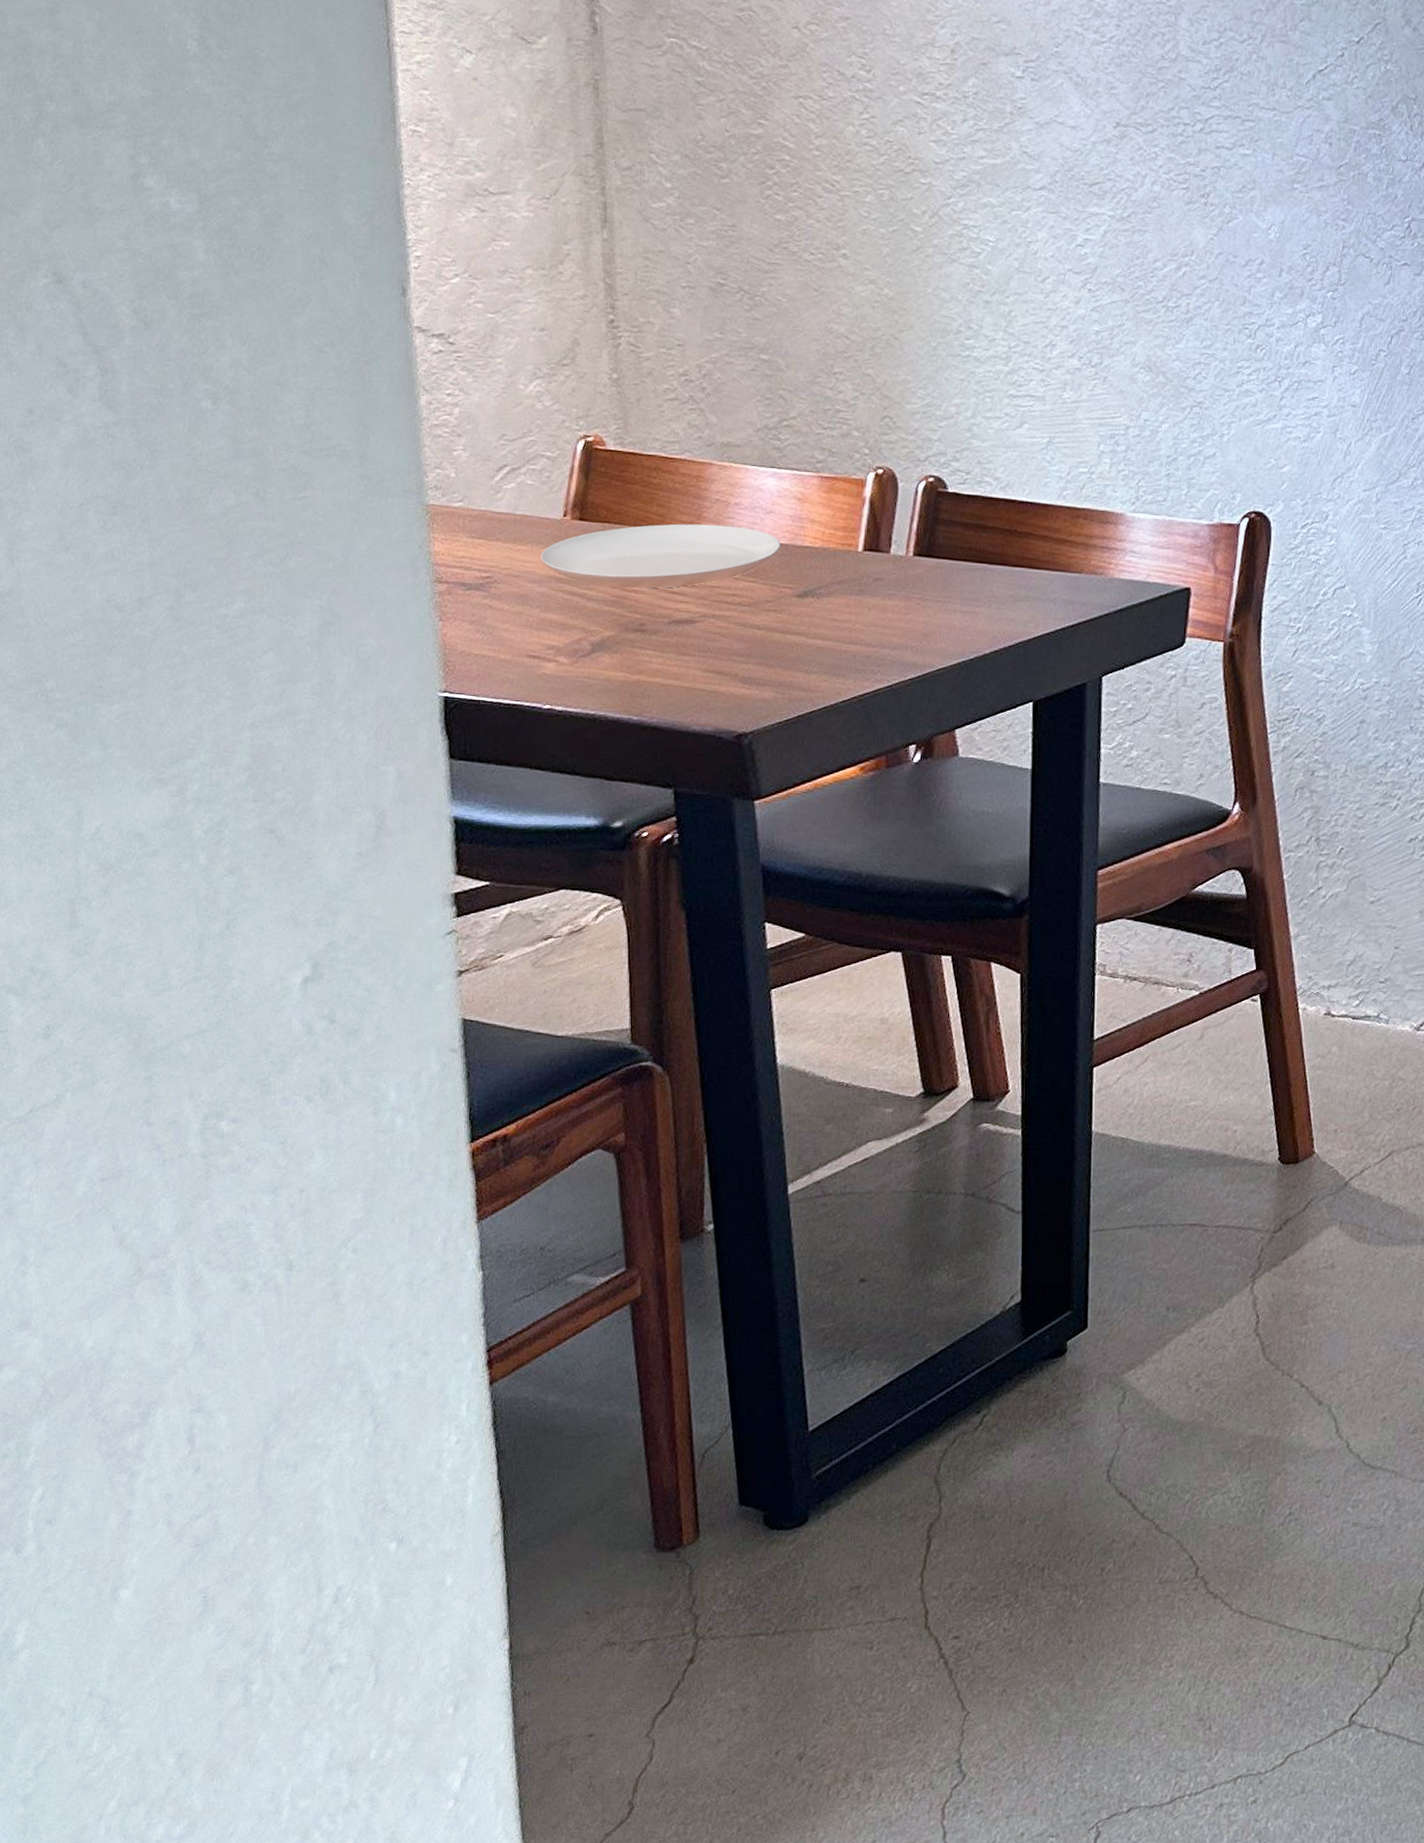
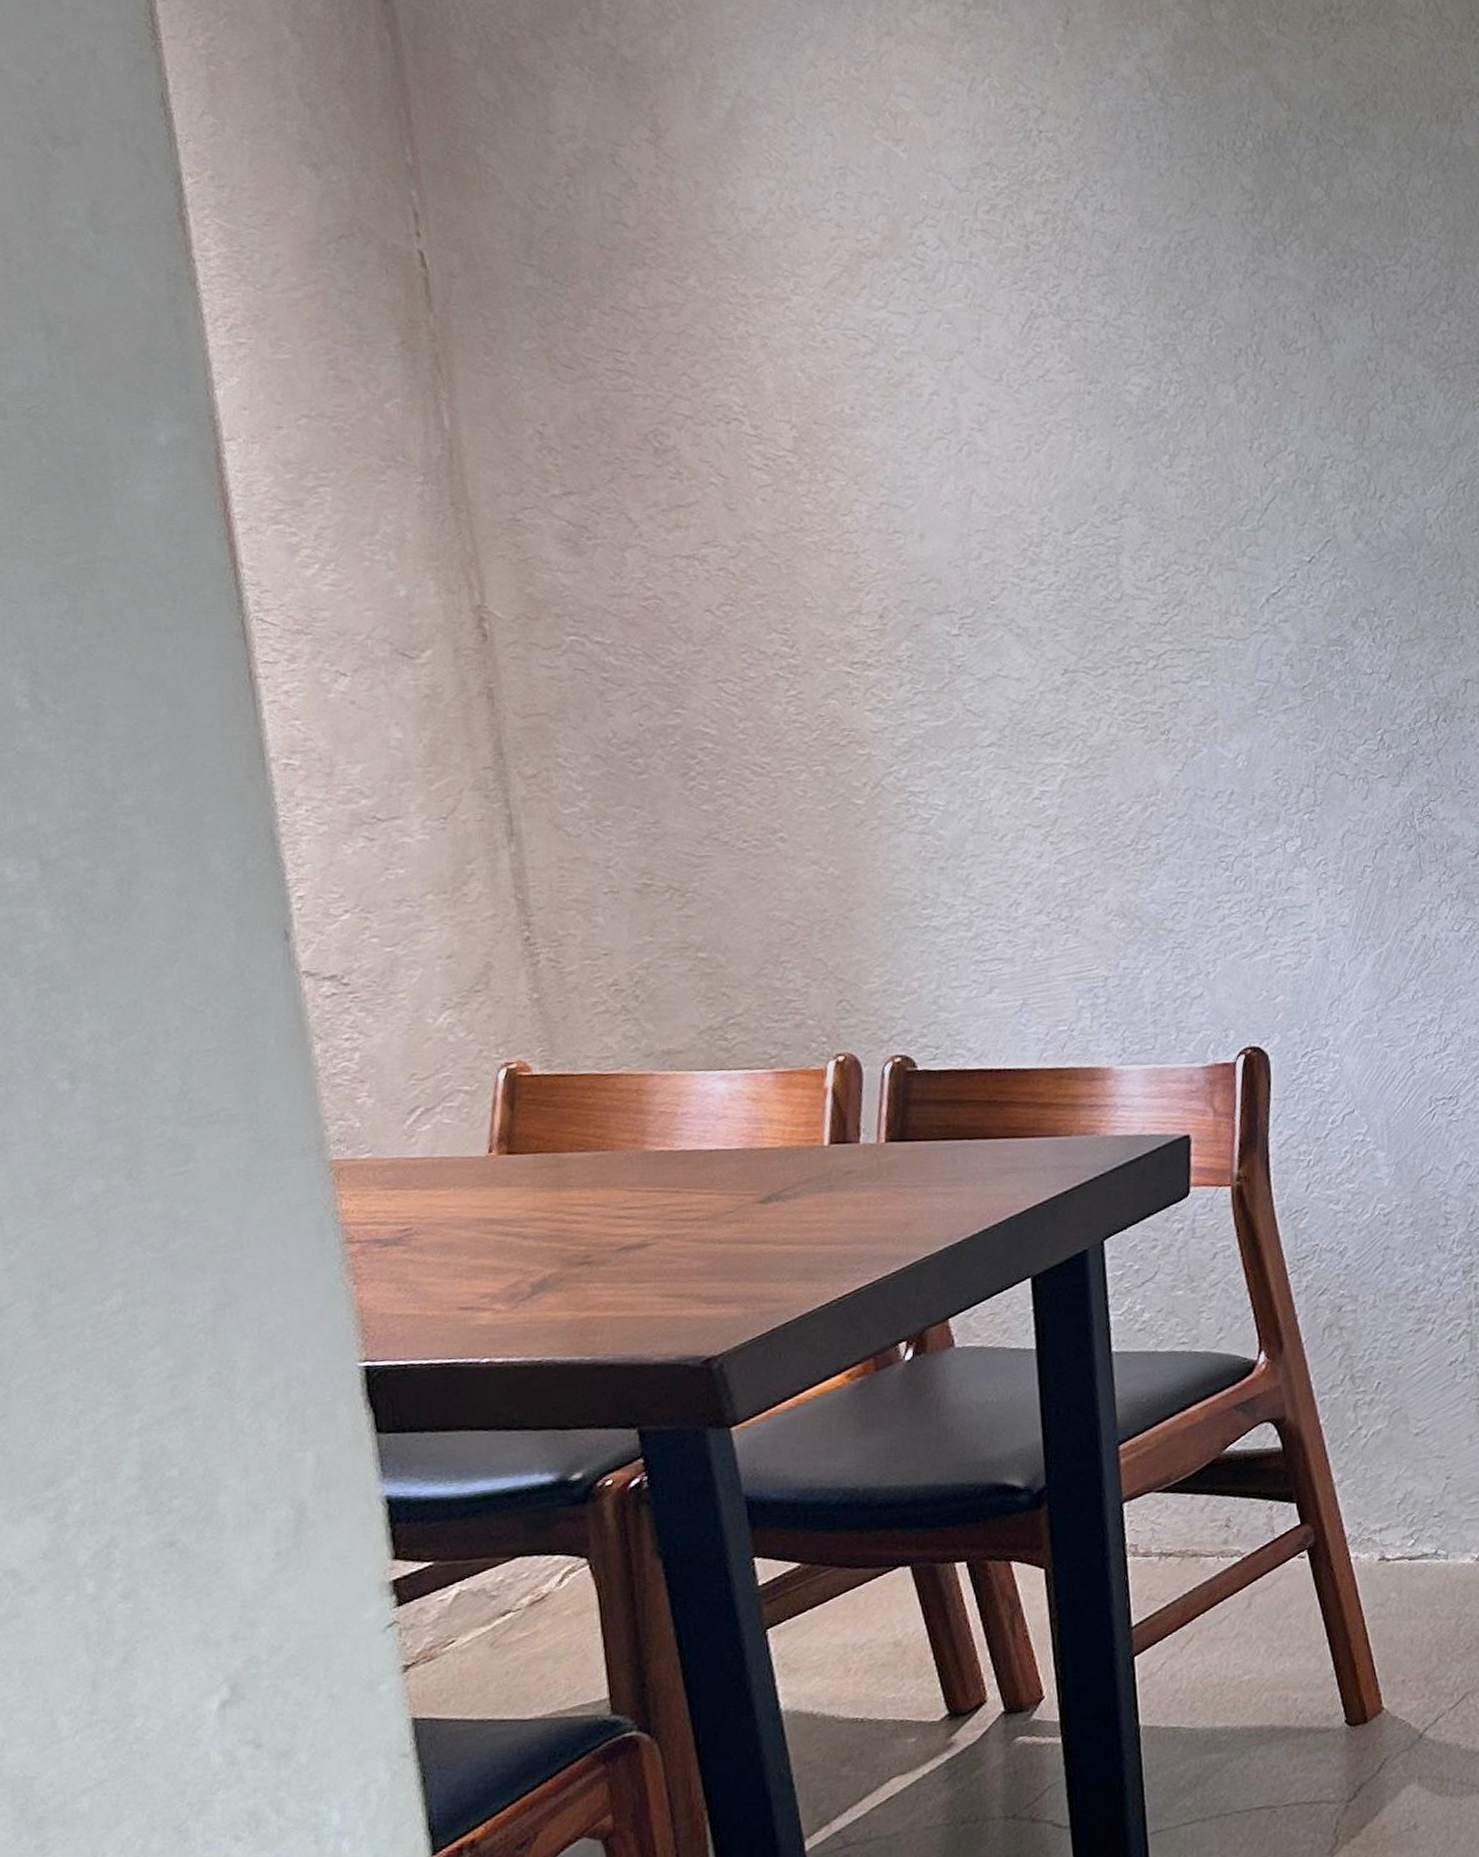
plate: present [541,524,781,589] -> none [465,1137,738,1222]

